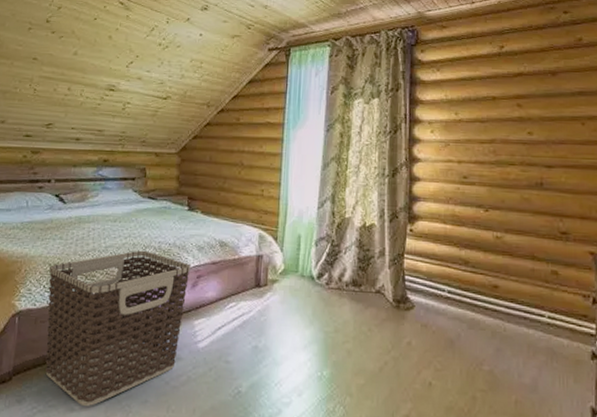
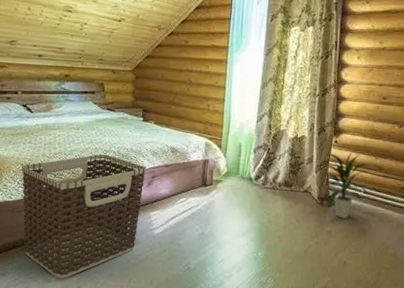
indoor plant: none [397,242,455,326] -> present [322,152,369,218]

